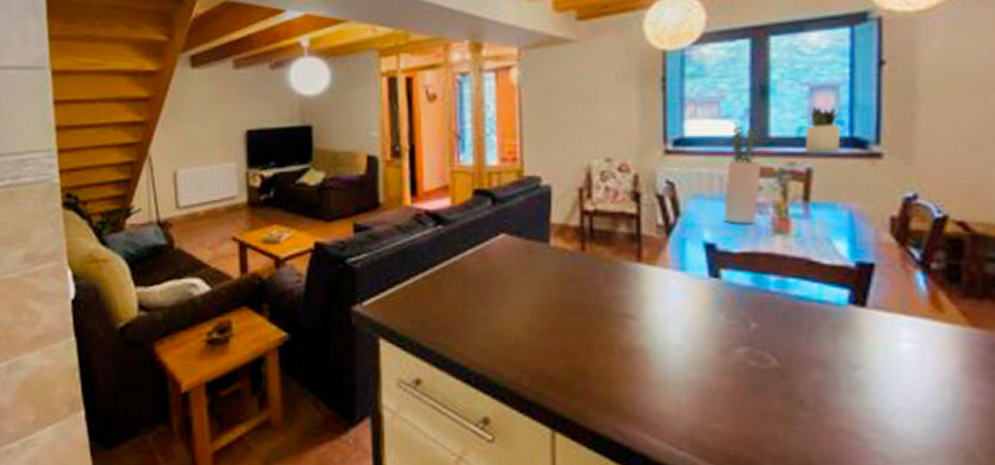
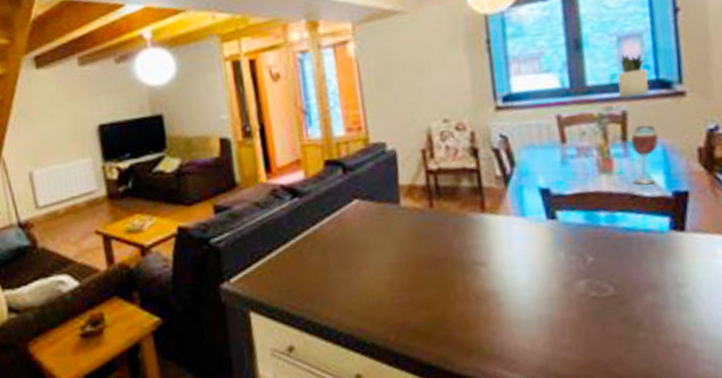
vase: present [724,117,762,225] -> none [553,68,583,169]
wineglass: none [810,185,845,252] -> present [630,124,659,186]

